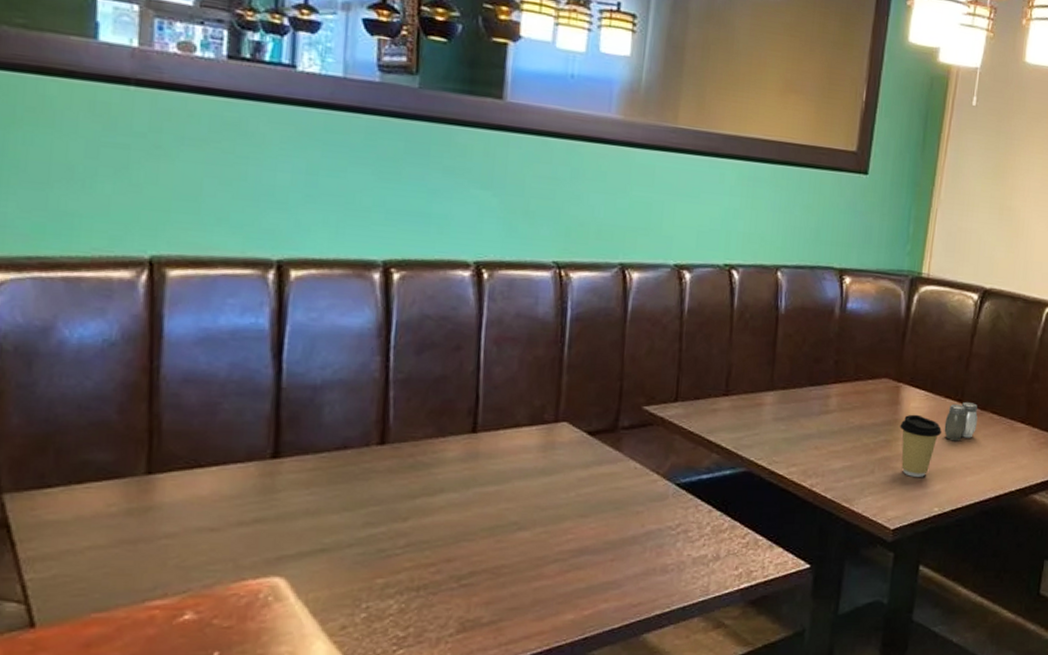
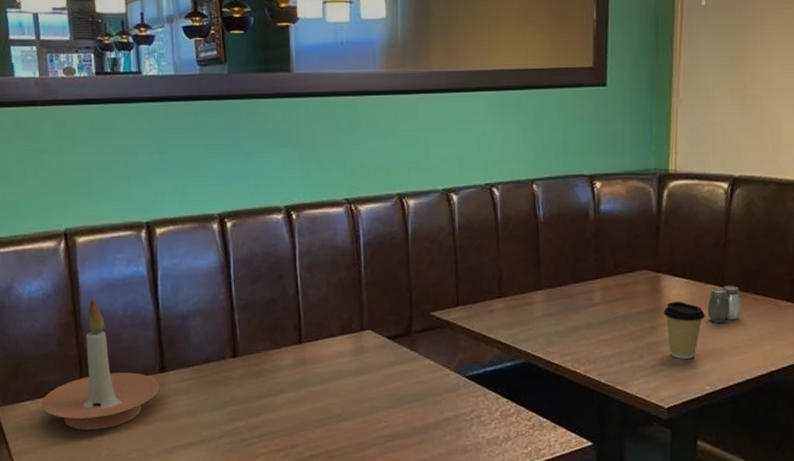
candle holder: none [78,353,269,531] -> present [41,298,159,430]

